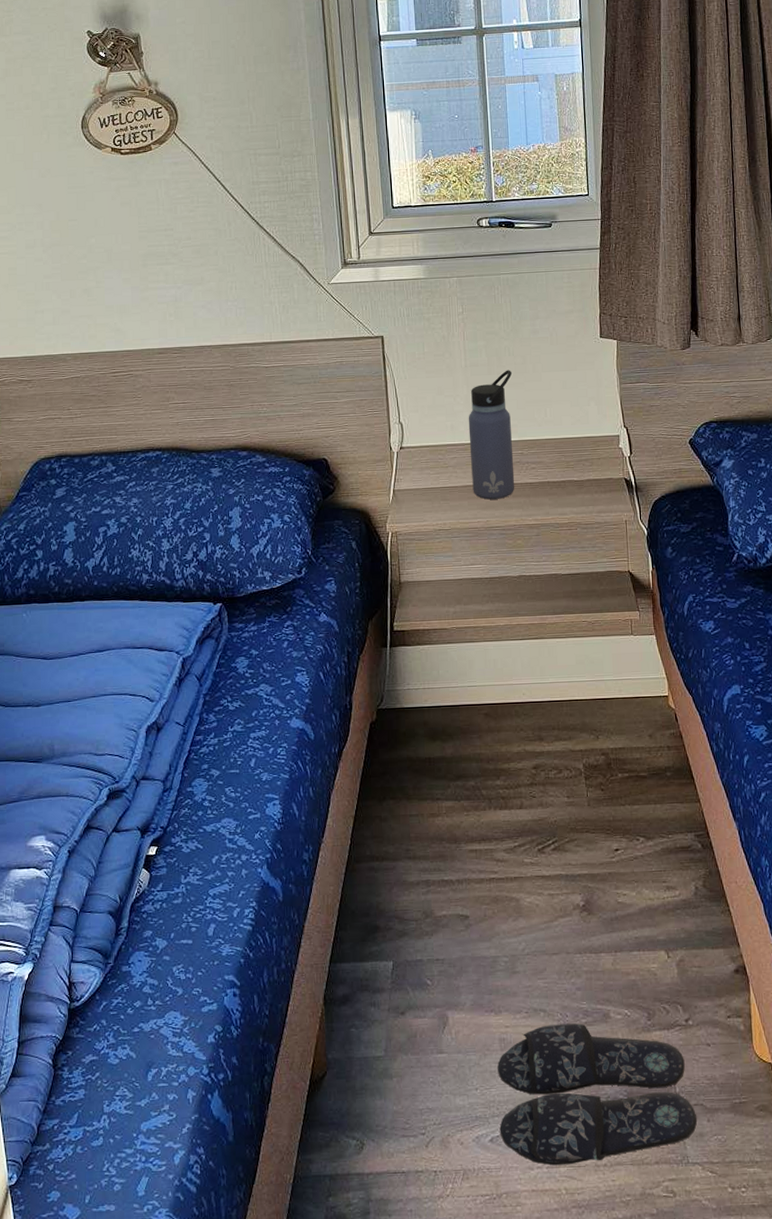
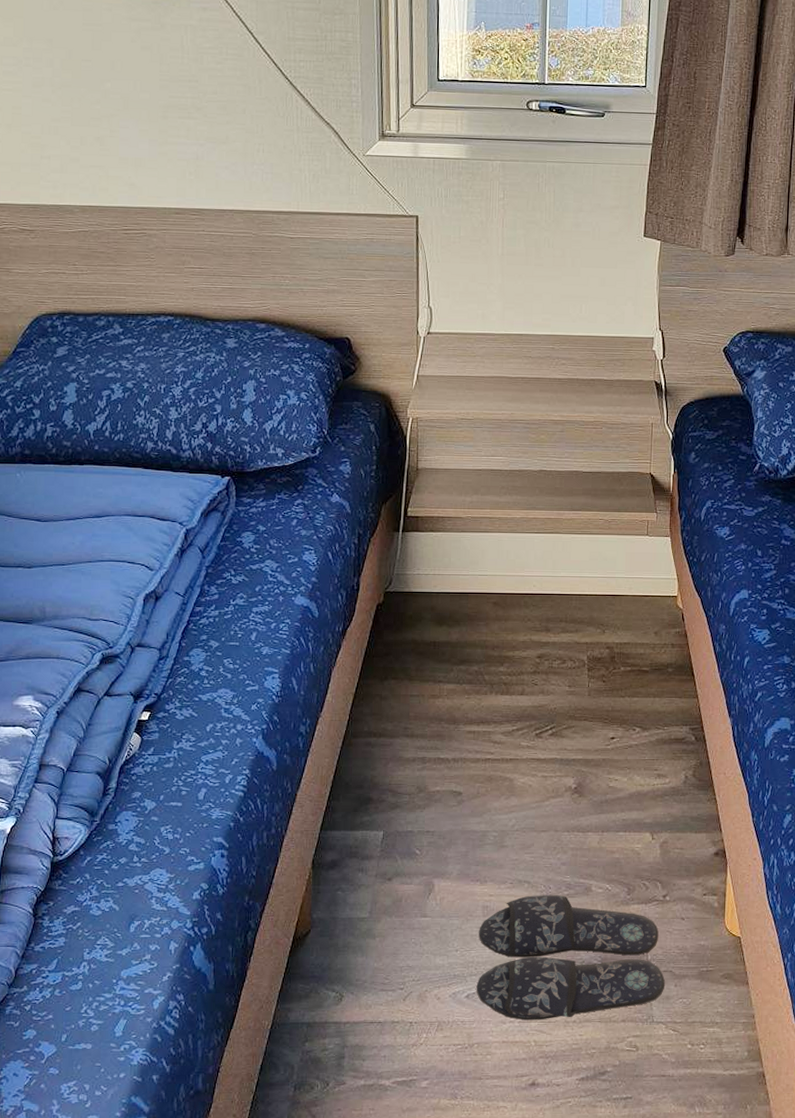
water bottle: present [468,370,514,500] -> none [499,262,550,393]

